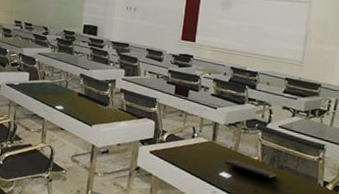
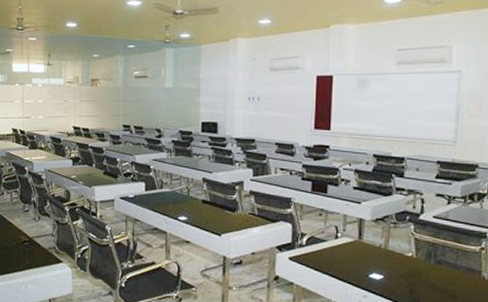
notepad: present [224,159,277,183] -> none [373,258,435,281]

